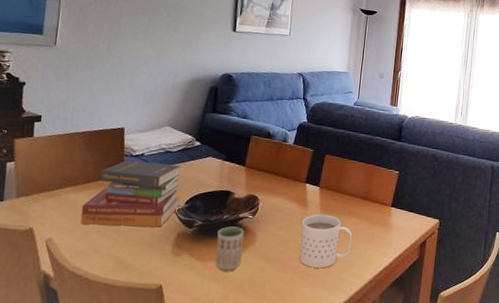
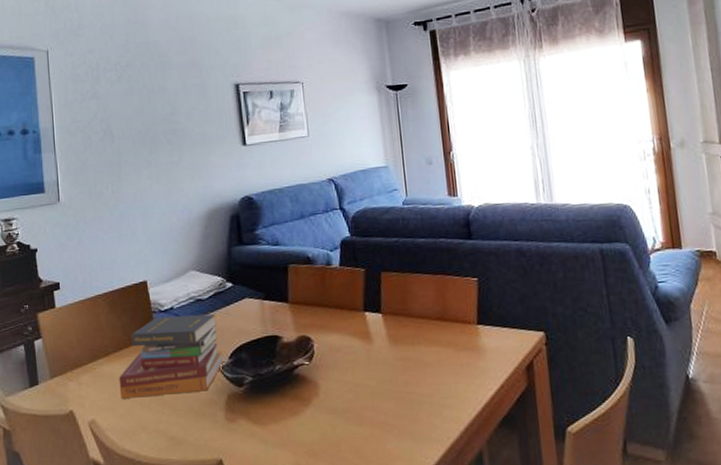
cup: present [215,226,244,271] -> none [272,377,308,433]
mug: present [299,214,353,269] -> none [369,346,438,416]

